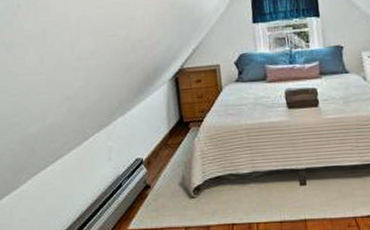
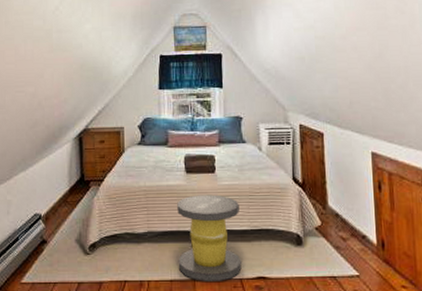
stool: none [281,129,355,221] -> present [177,194,242,281]

